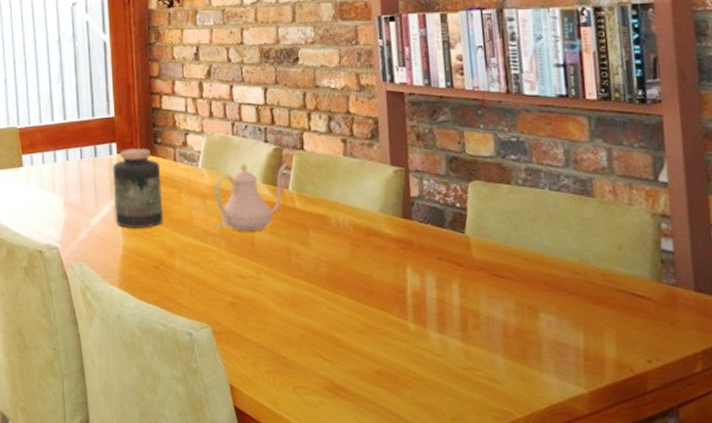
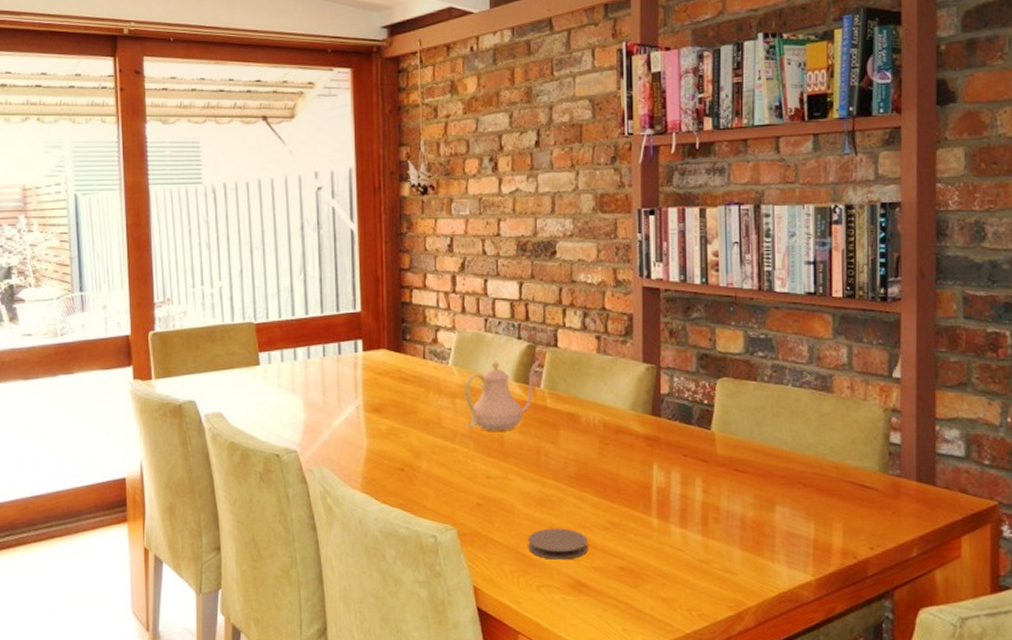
jar: present [112,149,163,229] -> none [357,346,411,430]
coaster: none [282,329,344,362] -> present [528,528,588,560]

